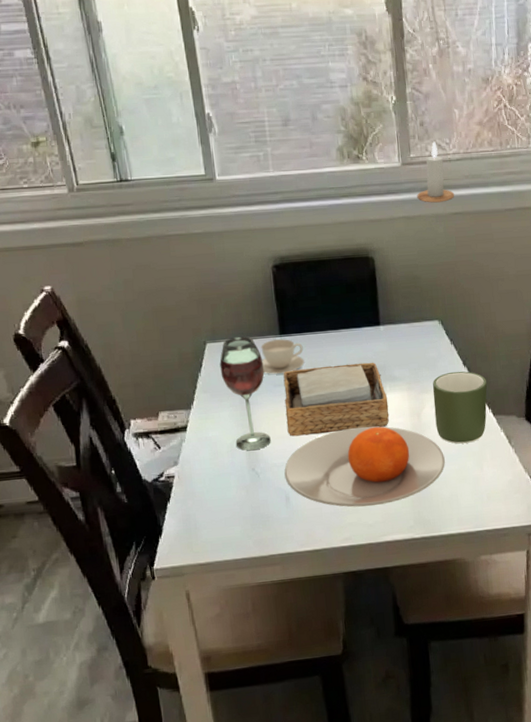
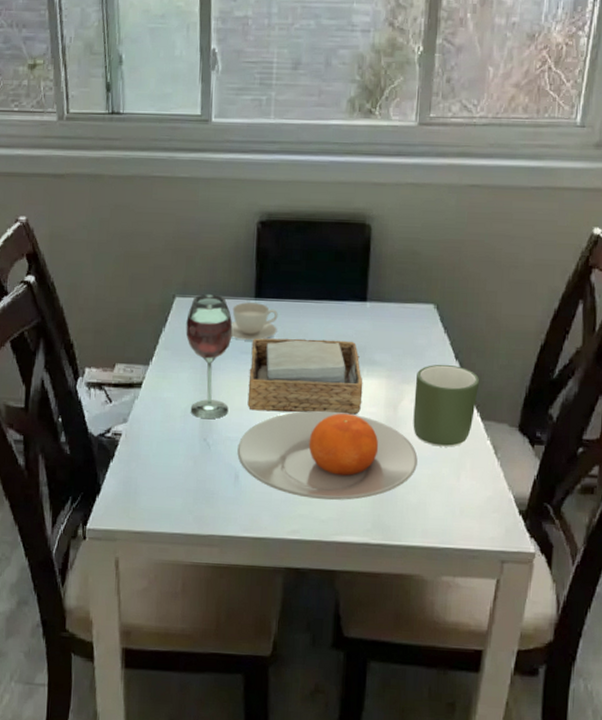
candle: present [417,141,455,203] -> none [430,101,475,172]

